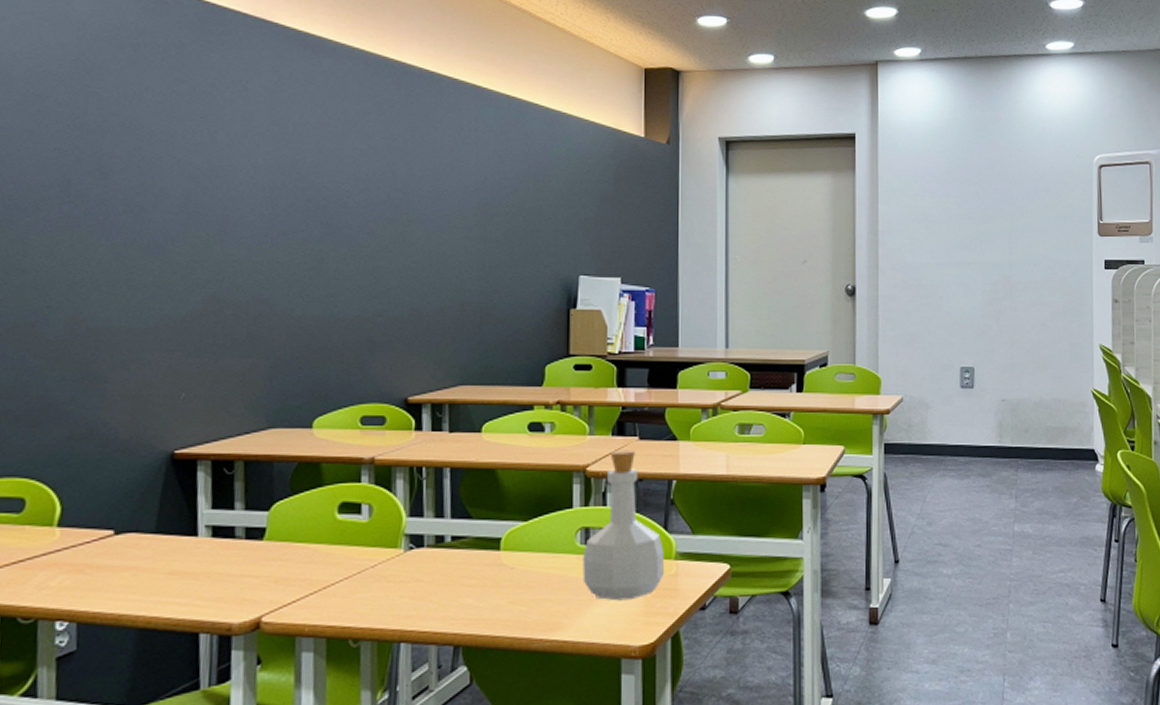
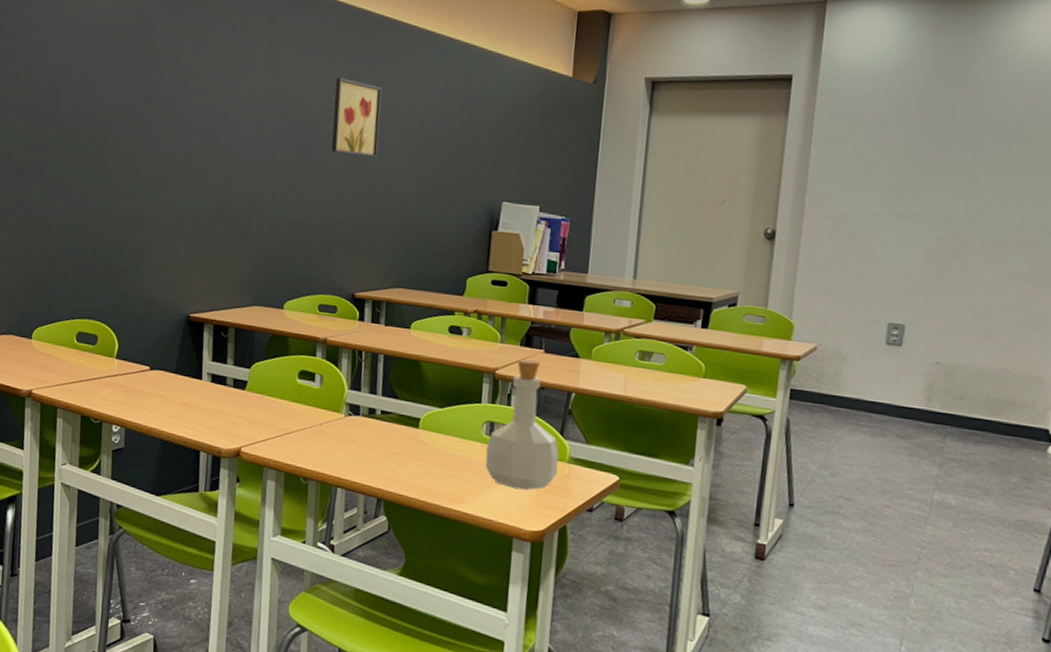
wall art: none [366,140,427,234] -> present [331,77,382,158]

